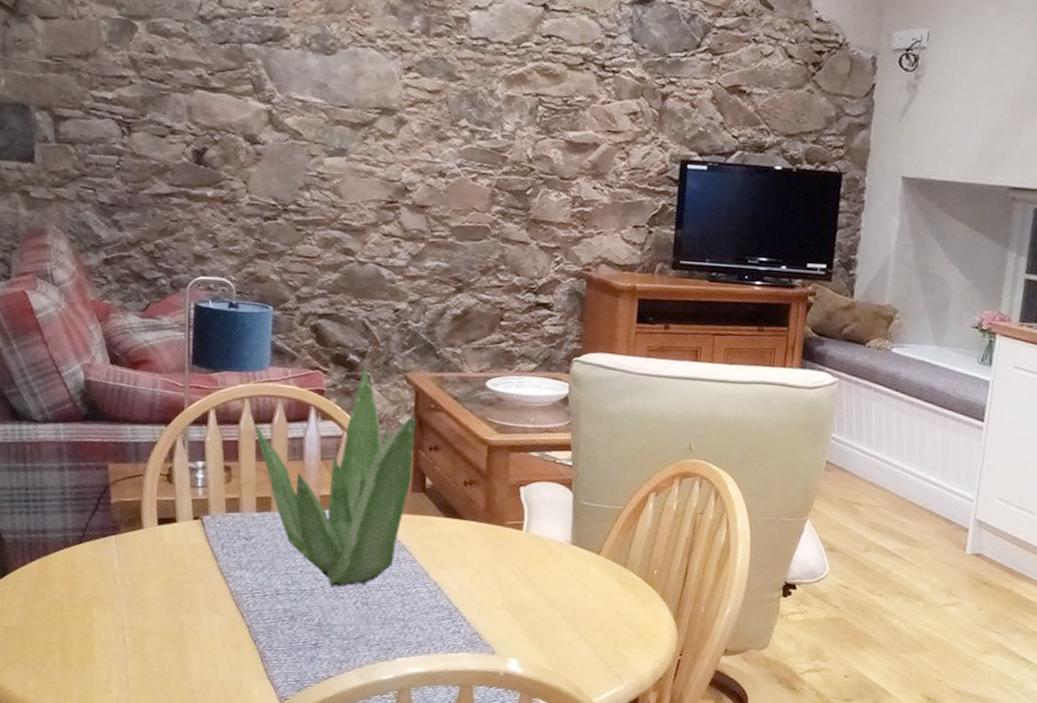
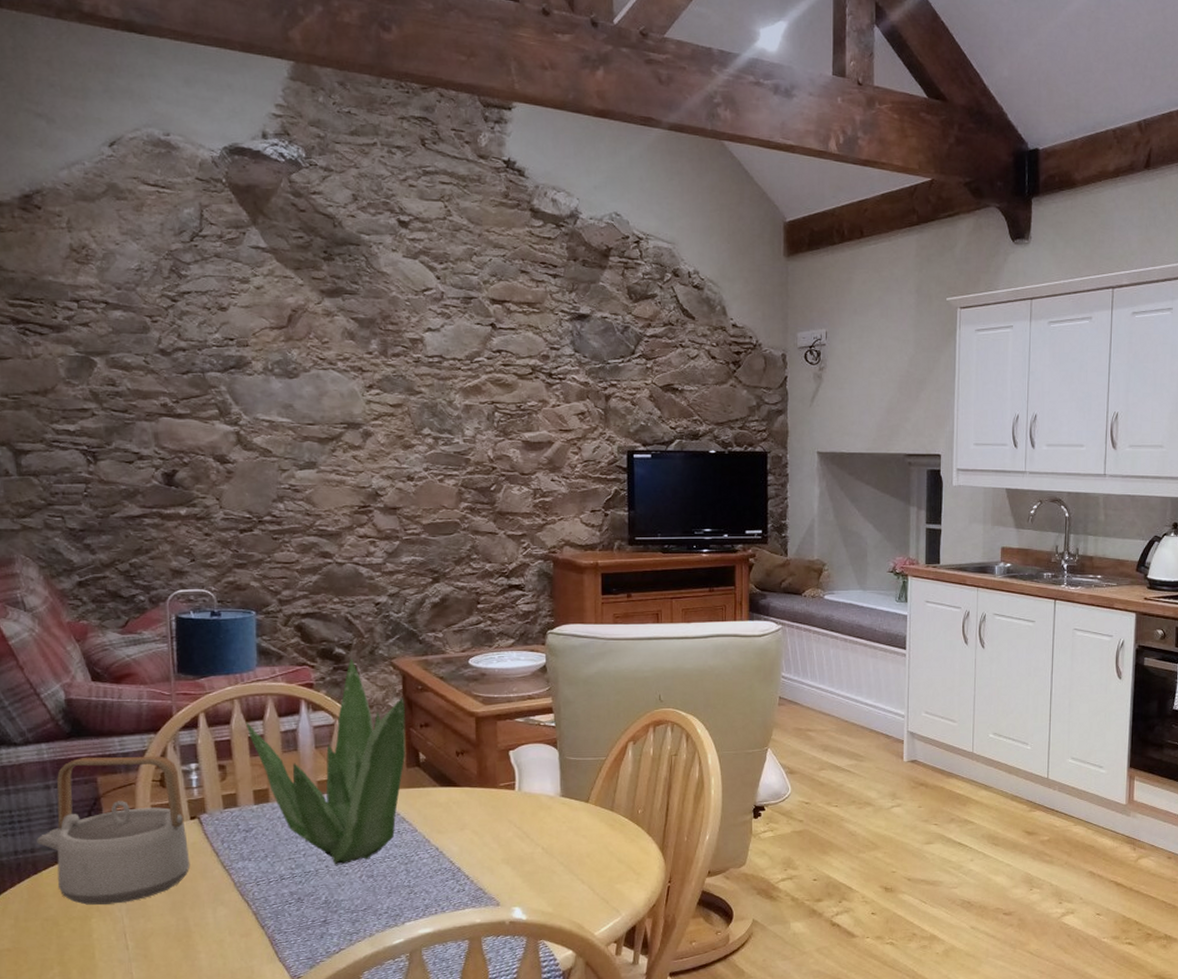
teapot: none [49,442,190,597] -> present [37,755,191,905]

